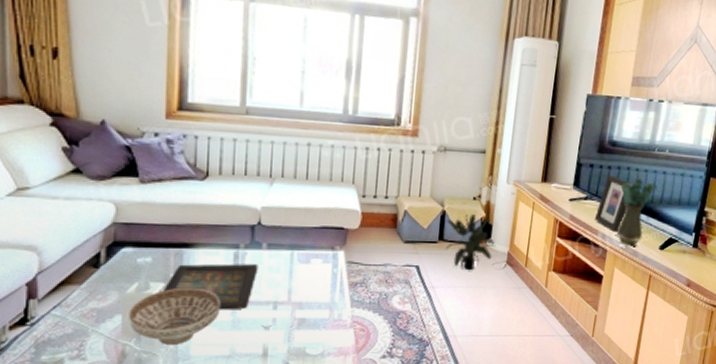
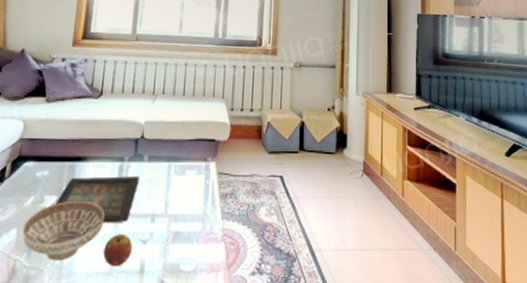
fruit: none [222,321,254,350] -> present [103,234,133,266]
potted plant: present [446,214,496,270] -> none [305,124,352,179]
picture frame: present [595,175,635,232] -> none [440,85,472,139]
vase: present [617,176,658,247] -> none [460,84,493,154]

